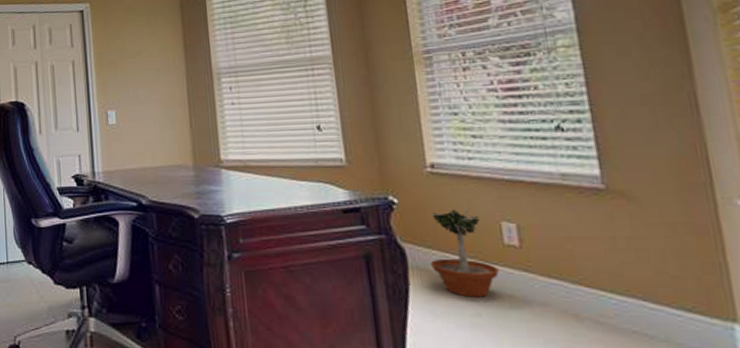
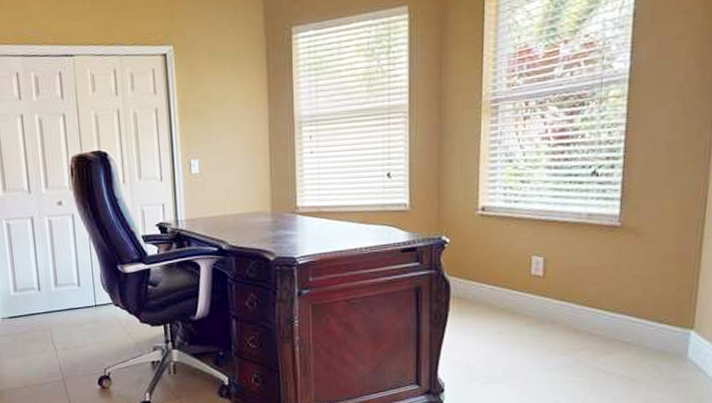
potted tree: present [430,204,499,297] -> none [469,241,523,319]

